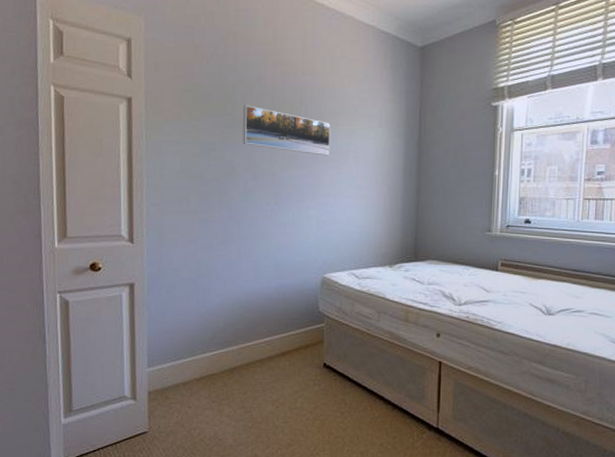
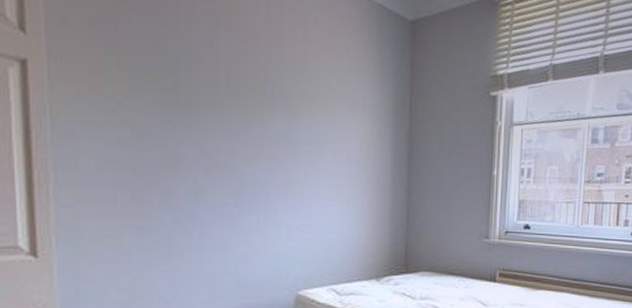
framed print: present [242,105,331,156] -> none [189,78,304,148]

